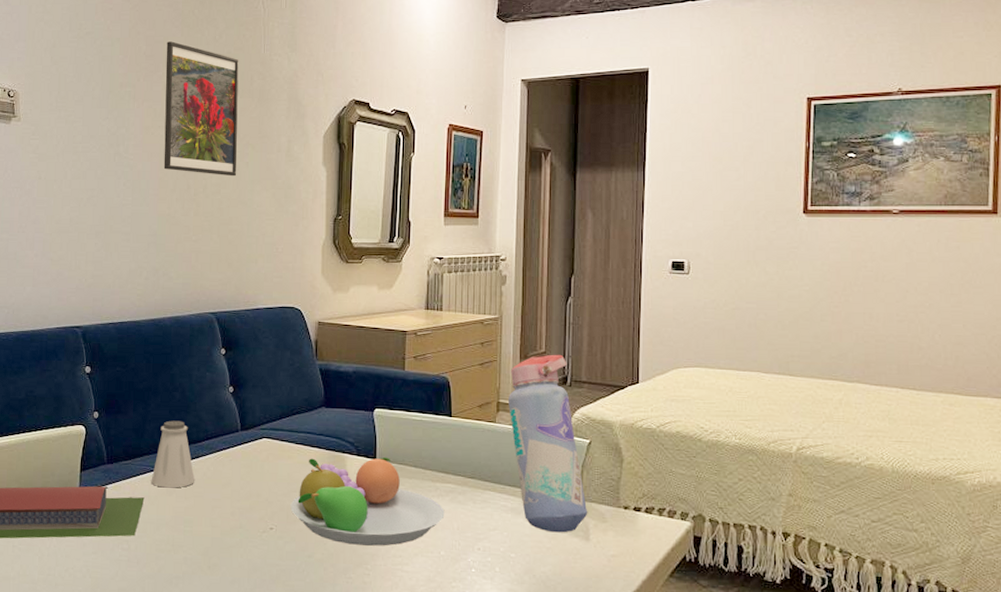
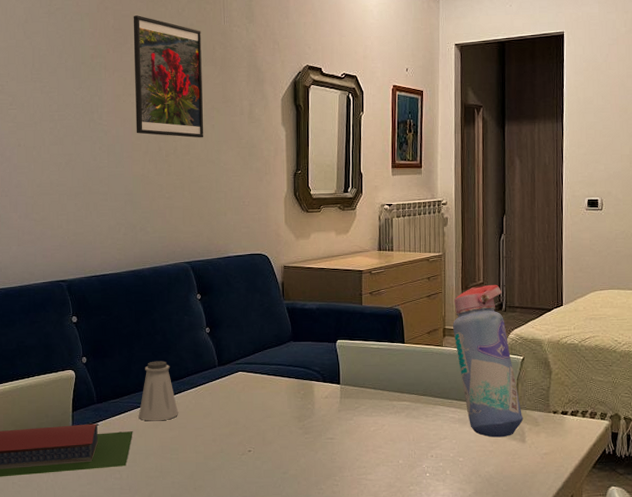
fruit bowl: present [290,457,445,546] -> none [266,382,402,460]

